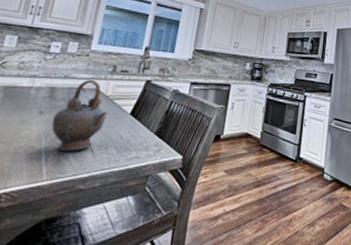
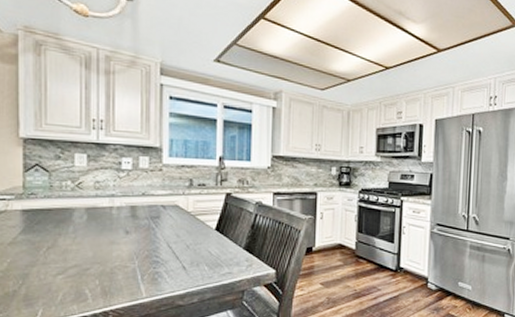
teapot: present [51,80,108,152] -> none [139,196,193,270]

